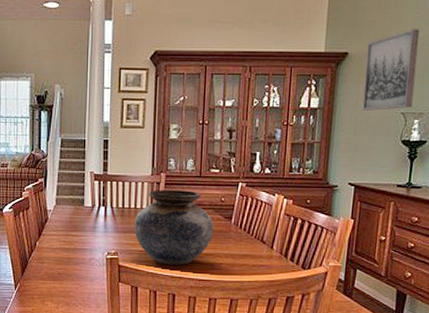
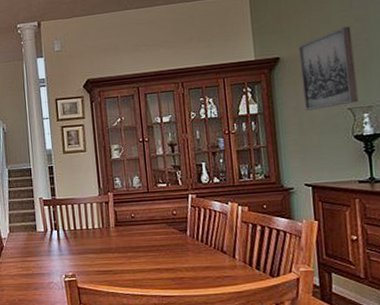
vase: present [135,190,214,265] -> none [88,207,170,283]

